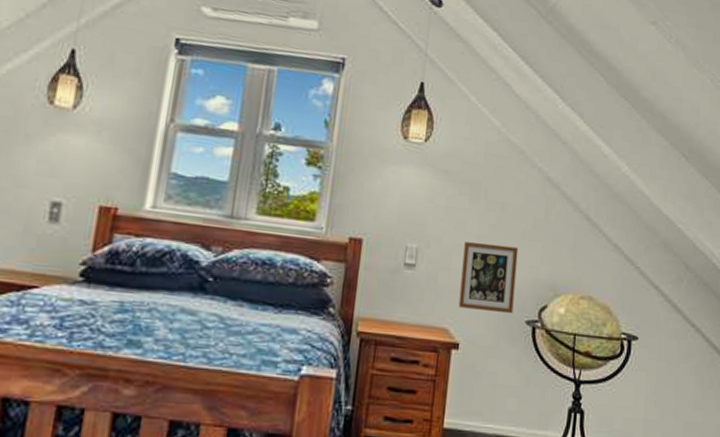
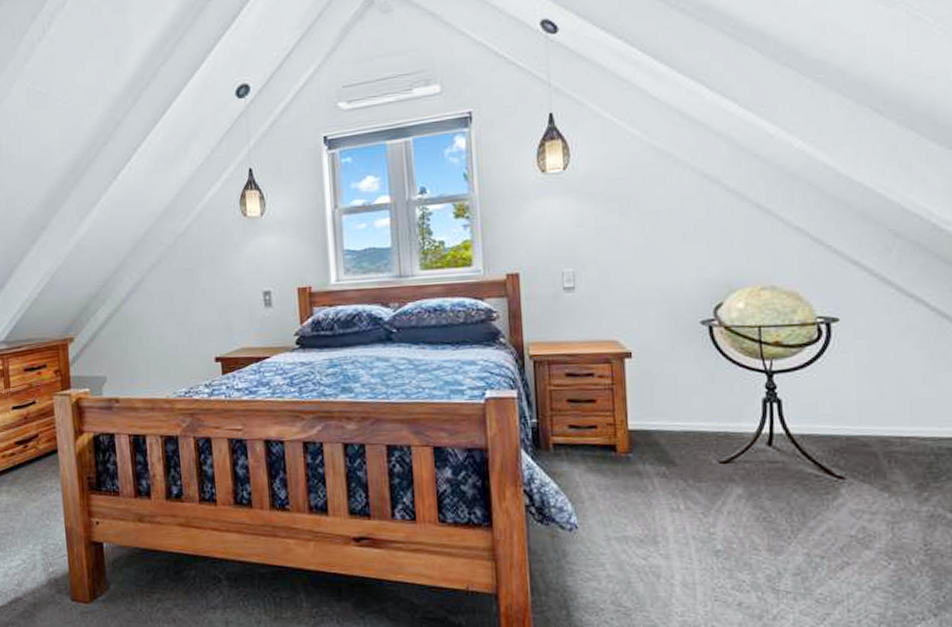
picture frame: present [458,242,519,314] -> none [621,251,685,319]

